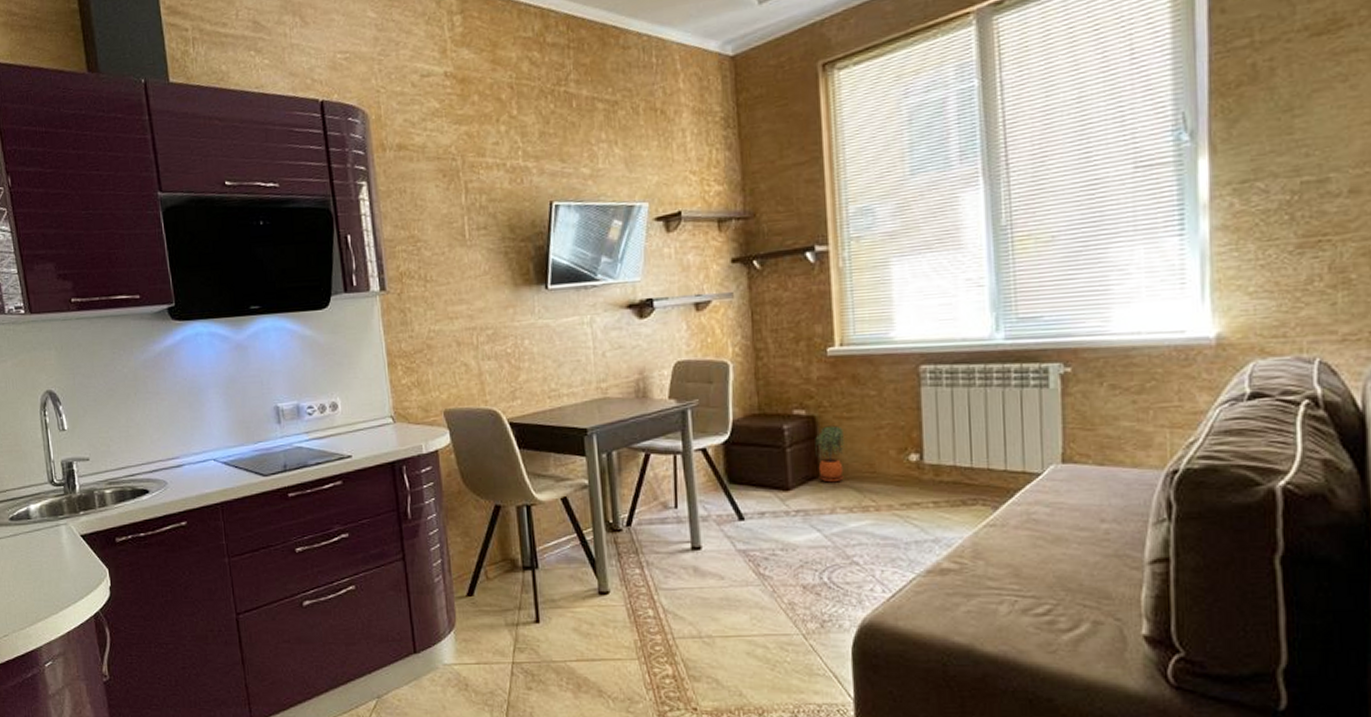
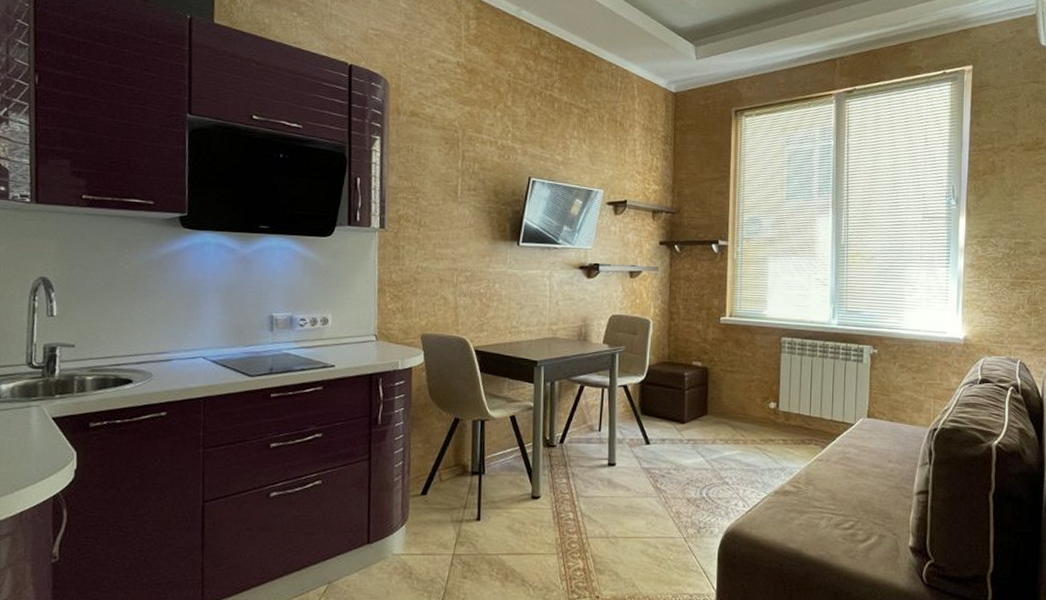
potted plant: present [815,425,844,483] -> none [706,376,726,420]

